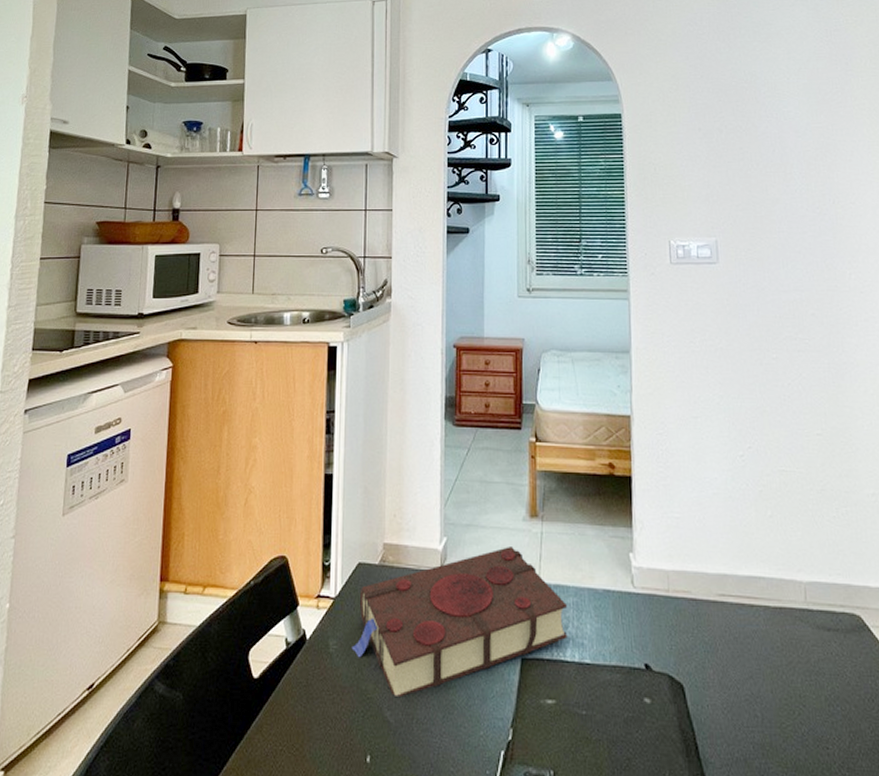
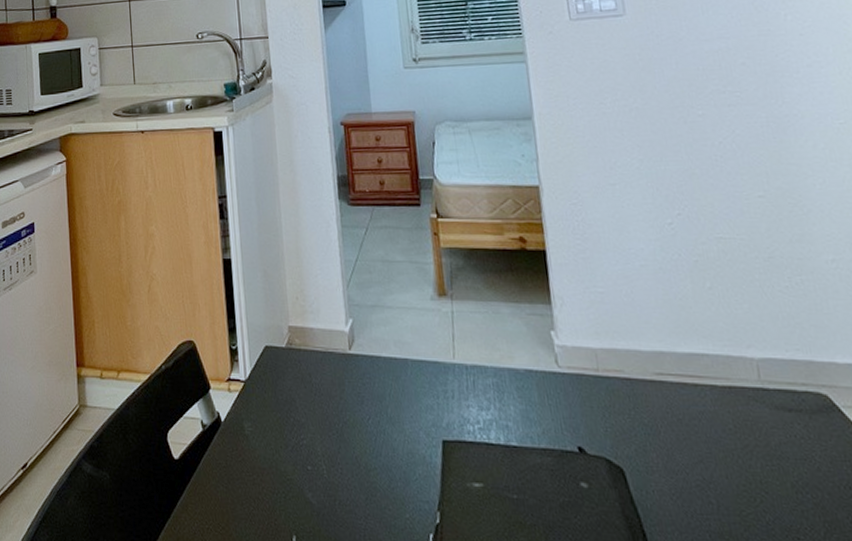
book: present [351,547,568,698] -> none [266,327,490,479]

